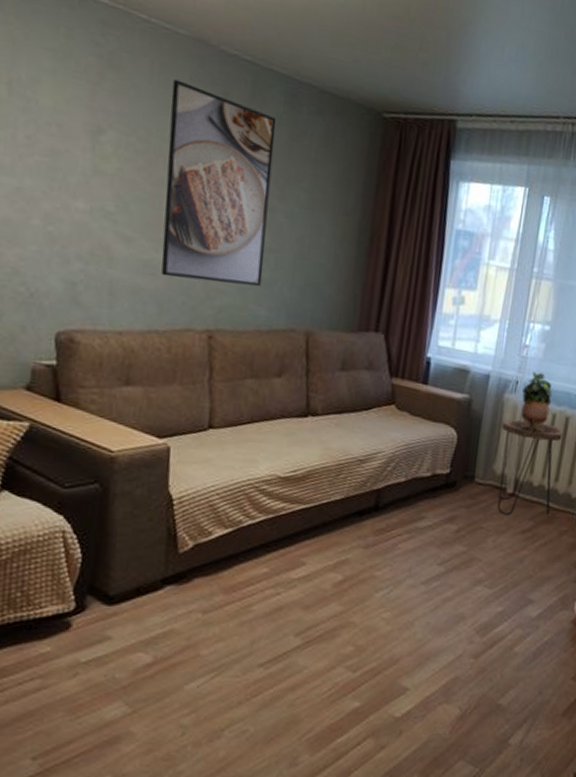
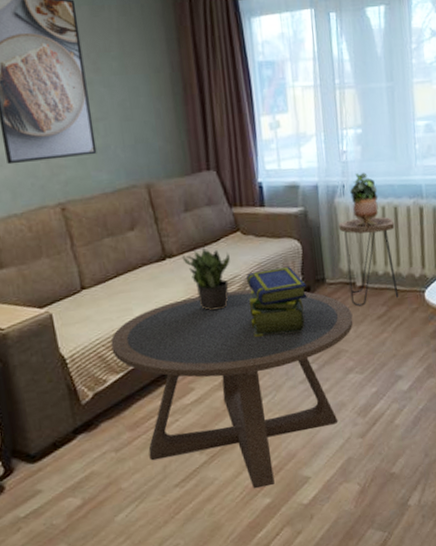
coffee table: none [225,463,496,689] -> present [110,289,353,489]
potted plant: none [326,412,378,484] -> present [182,246,230,310]
stack of books: none [383,451,453,529] -> present [246,266,307,337]

